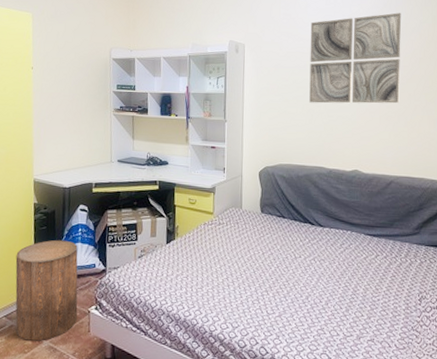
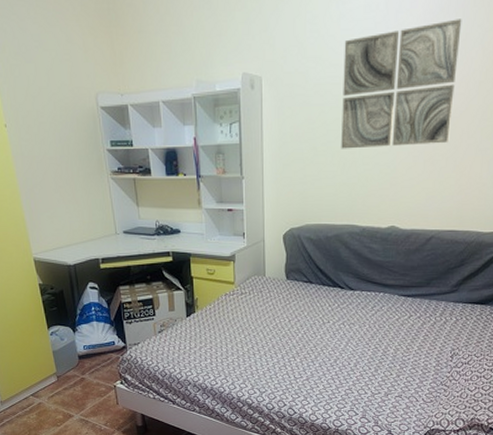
stool: present [15,239,78,341] -> none [30,319,104,415]

